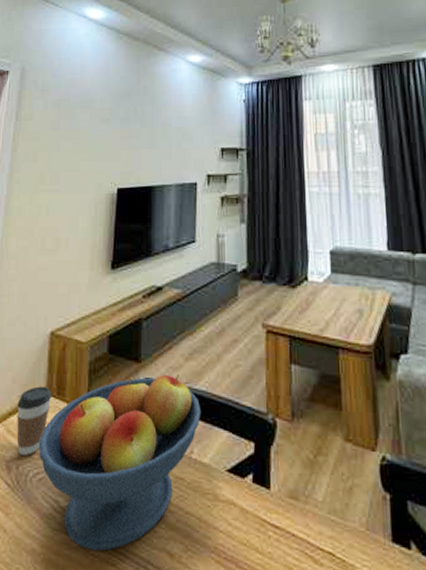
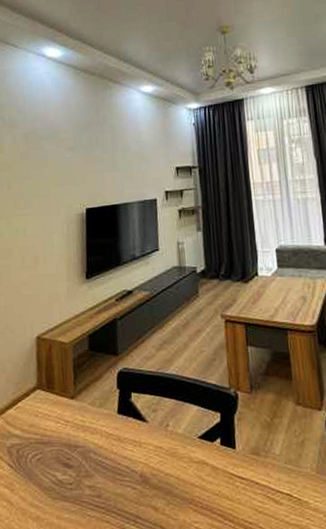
coffee cup: present [16,386,52,455] -> none [12,383,43,441]
fruit bowl: present [38,374,202,551] -> none [34,363,174,512]

